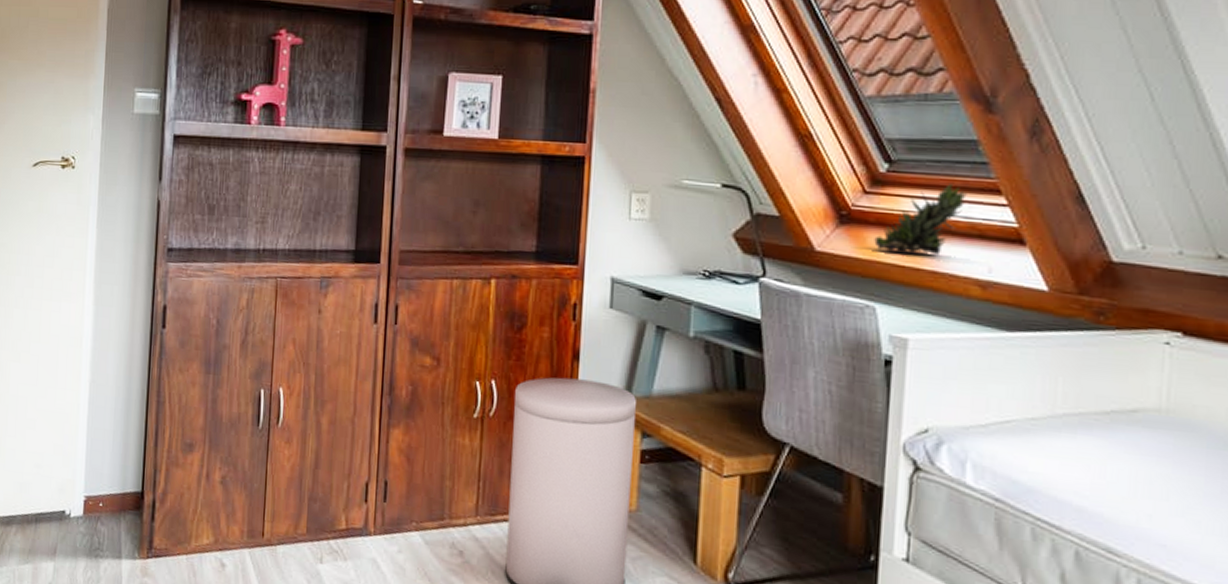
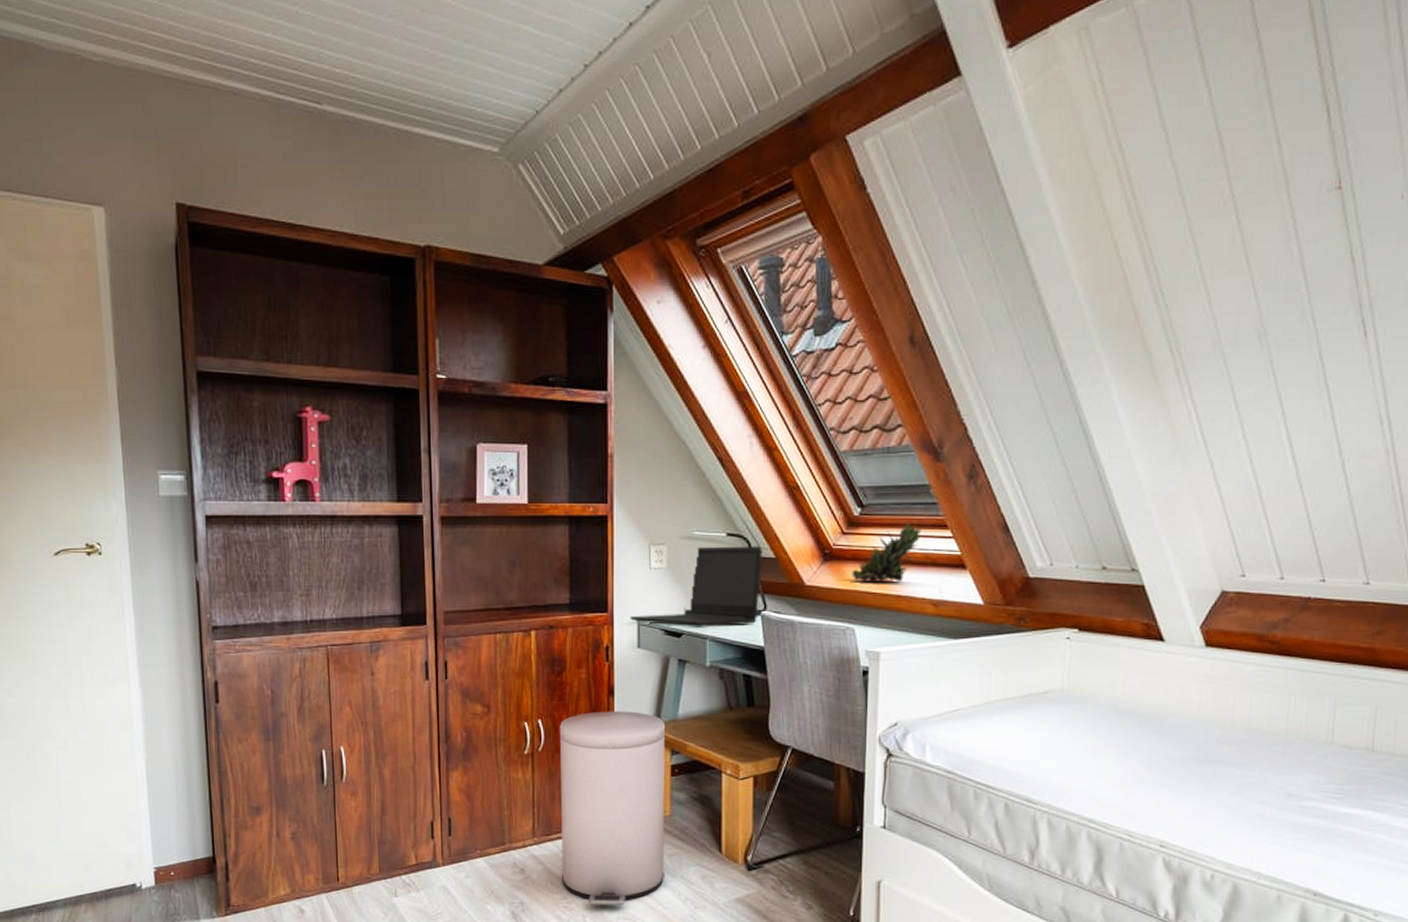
laptop: none [603,198,764,293] -> present [630,546,762,628]

